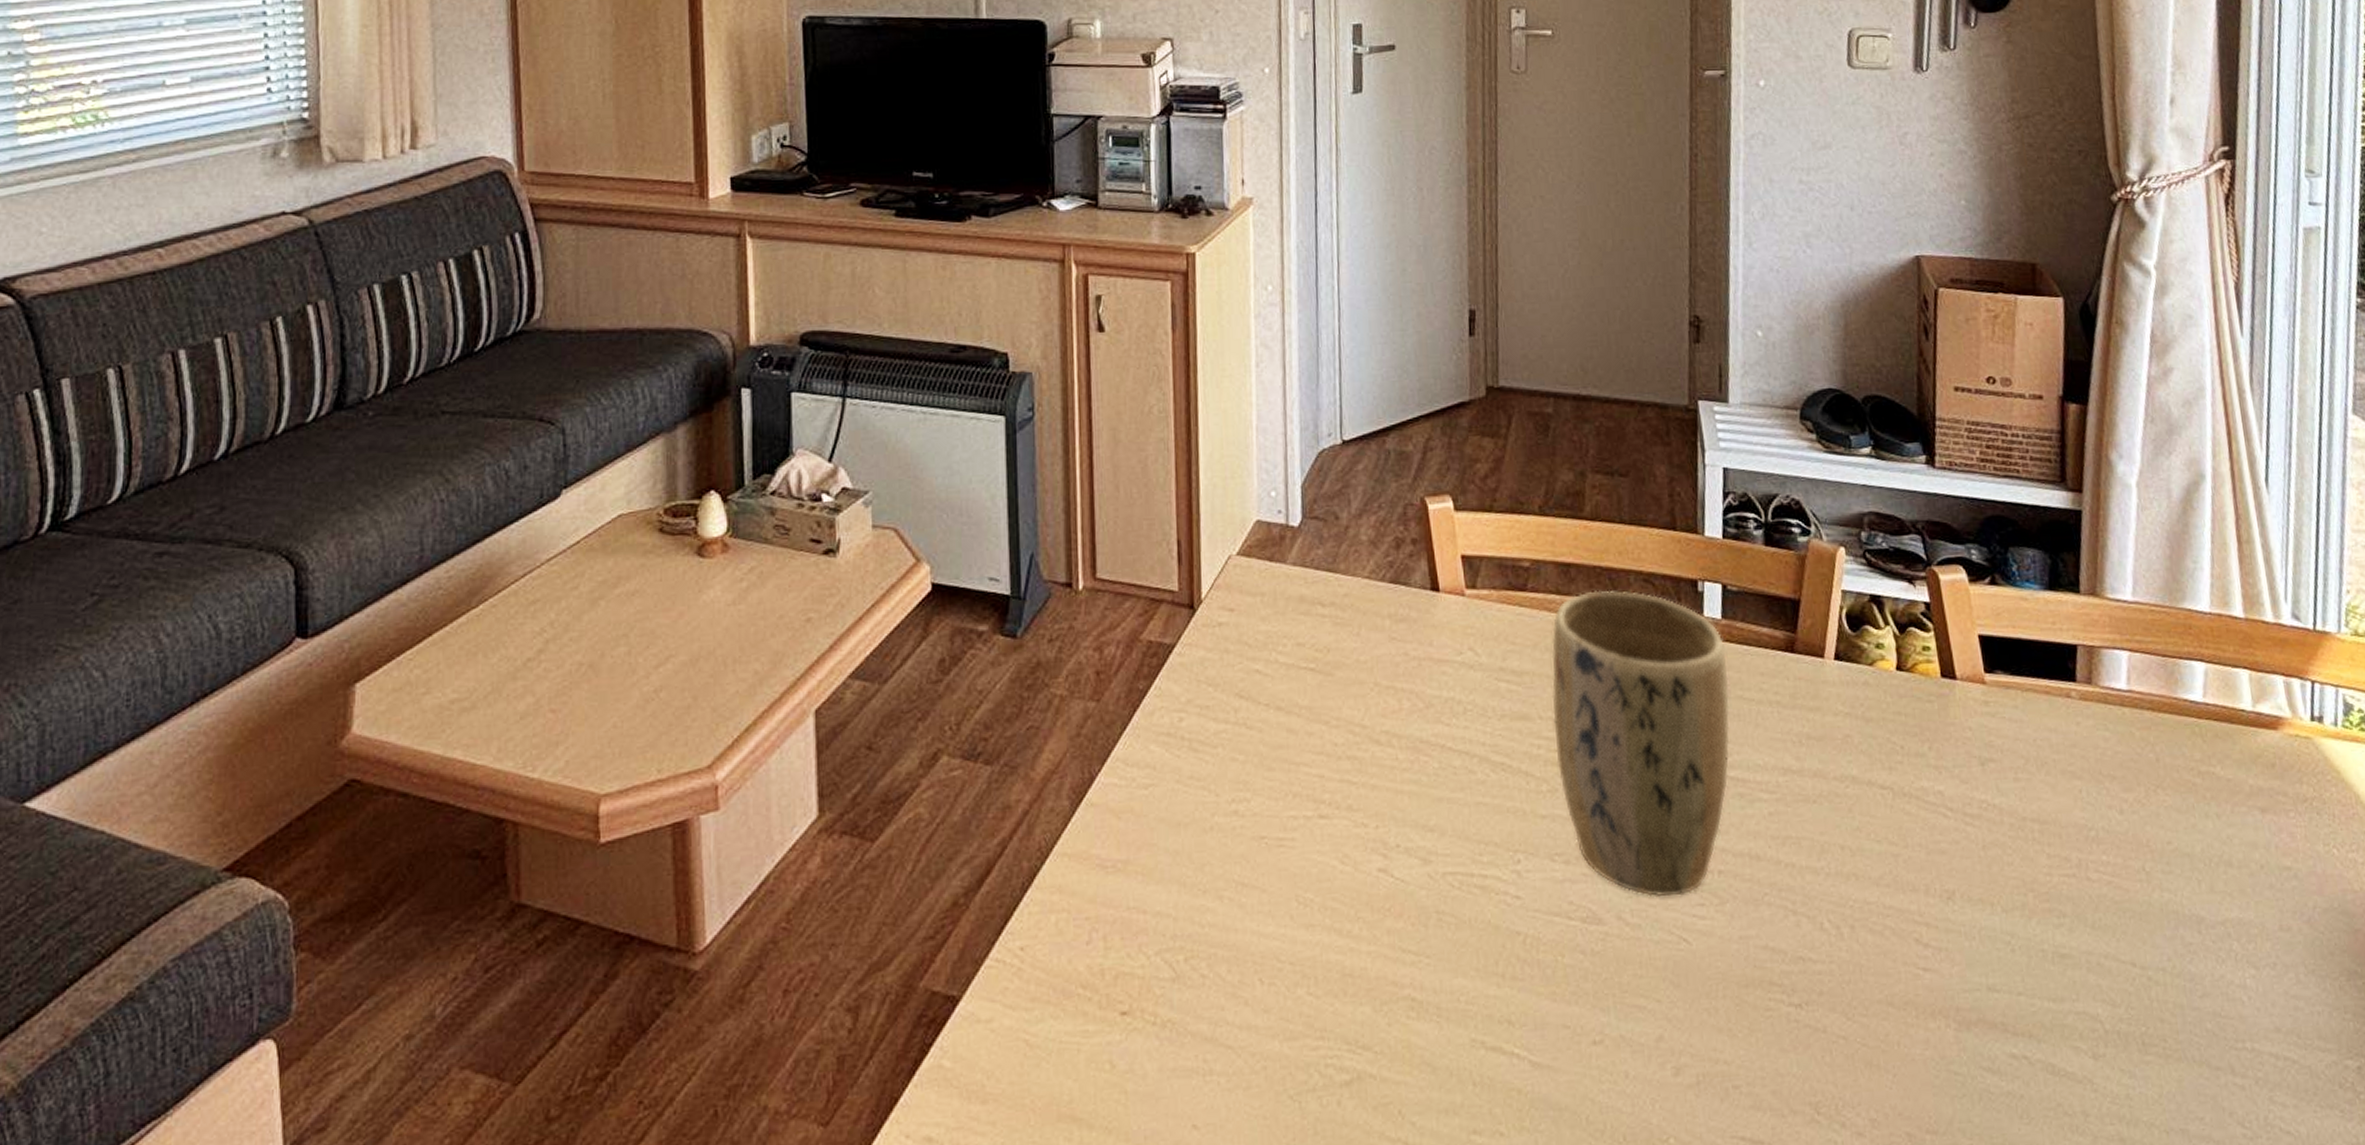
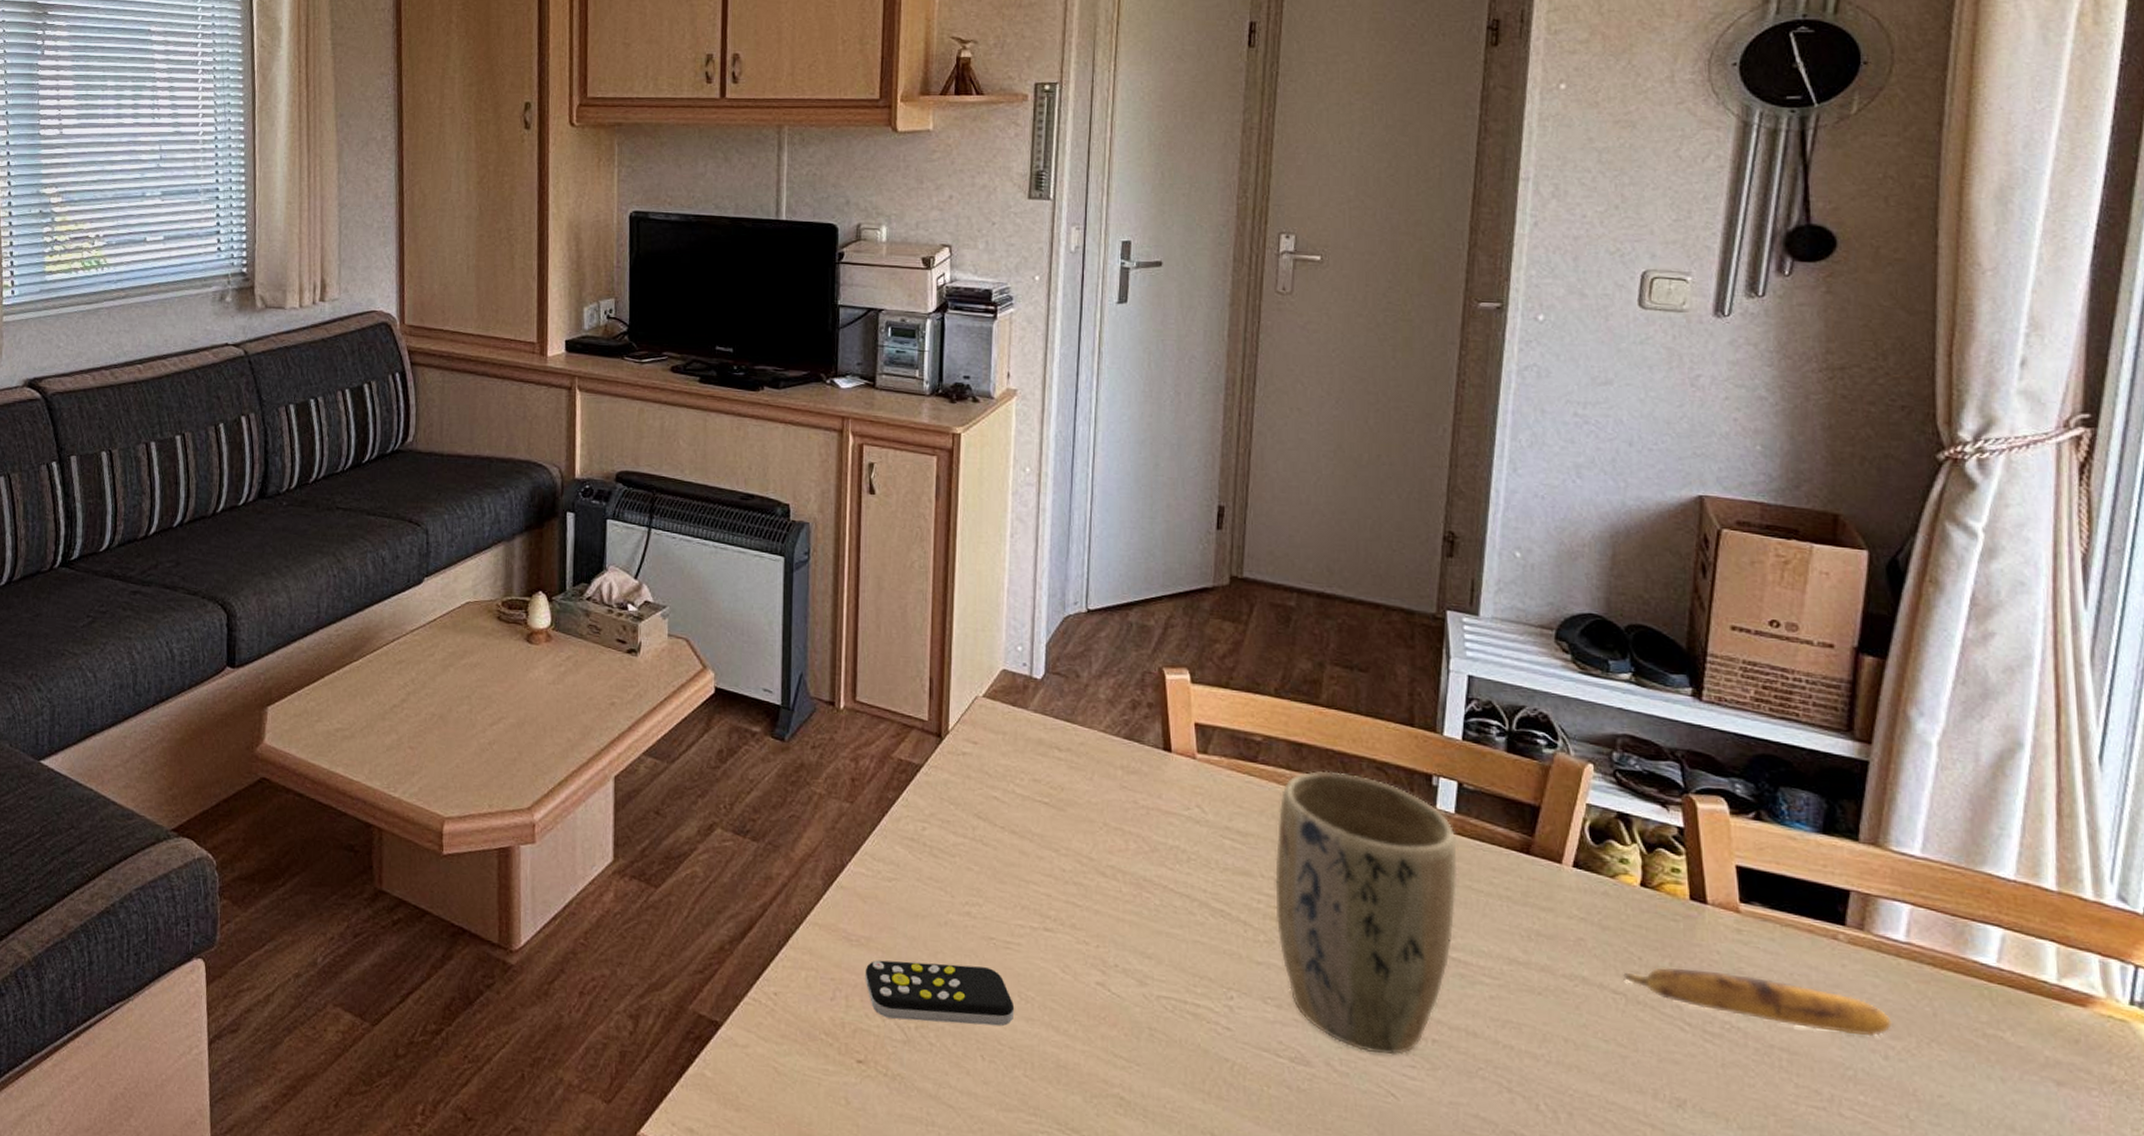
remote control: none [1124,873,1293,954] -> present [865,960,1015,1026]
banana: none [1889,748,2123,795] -> present [1623,967,1892,1037]

